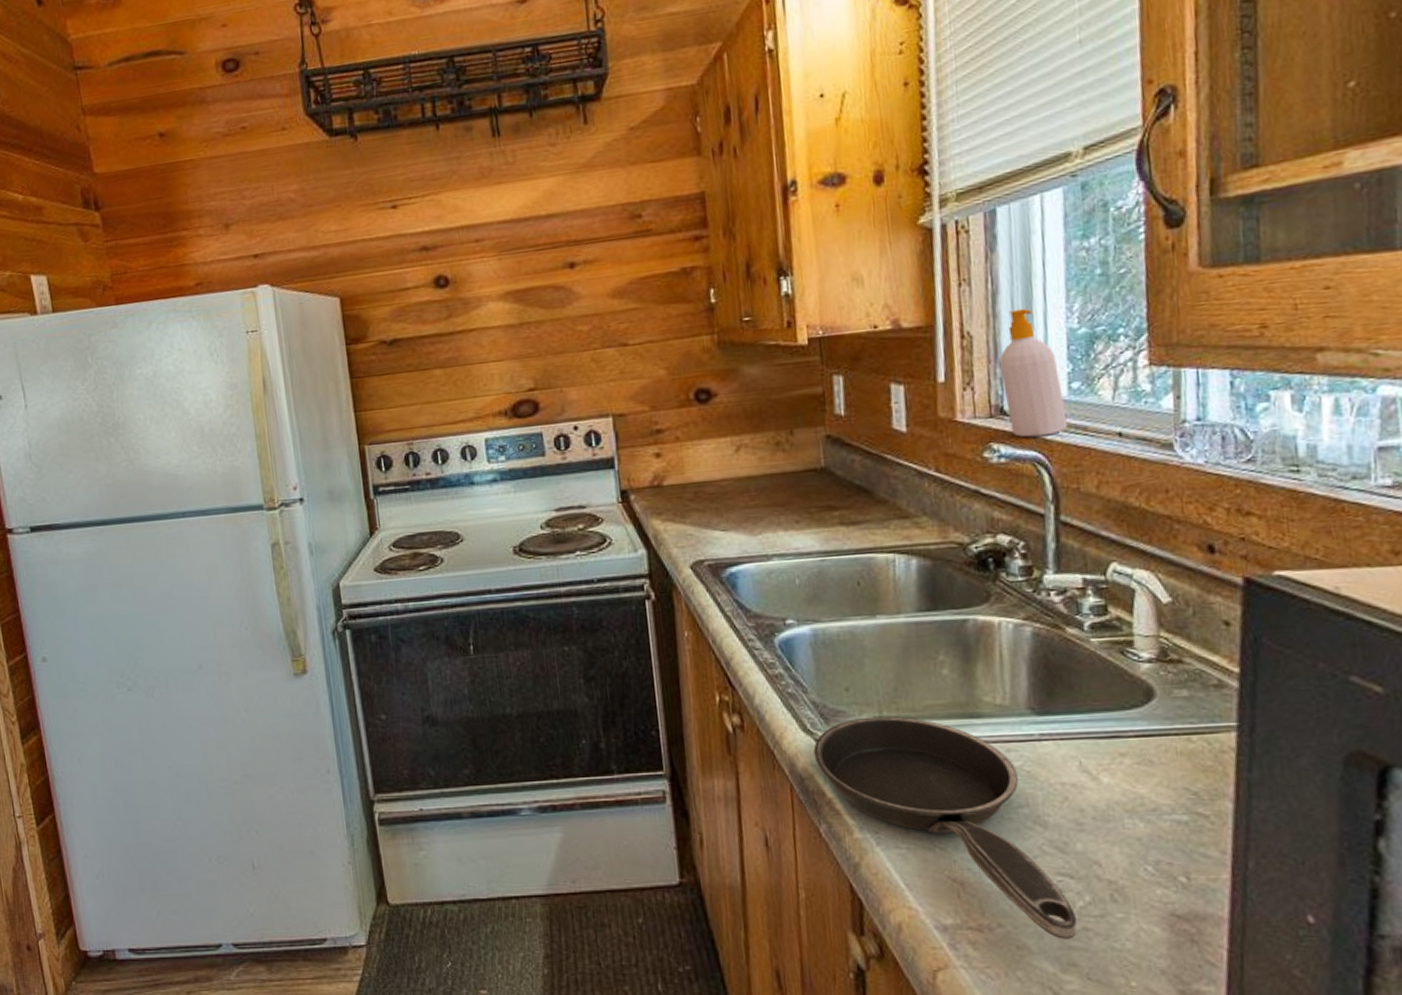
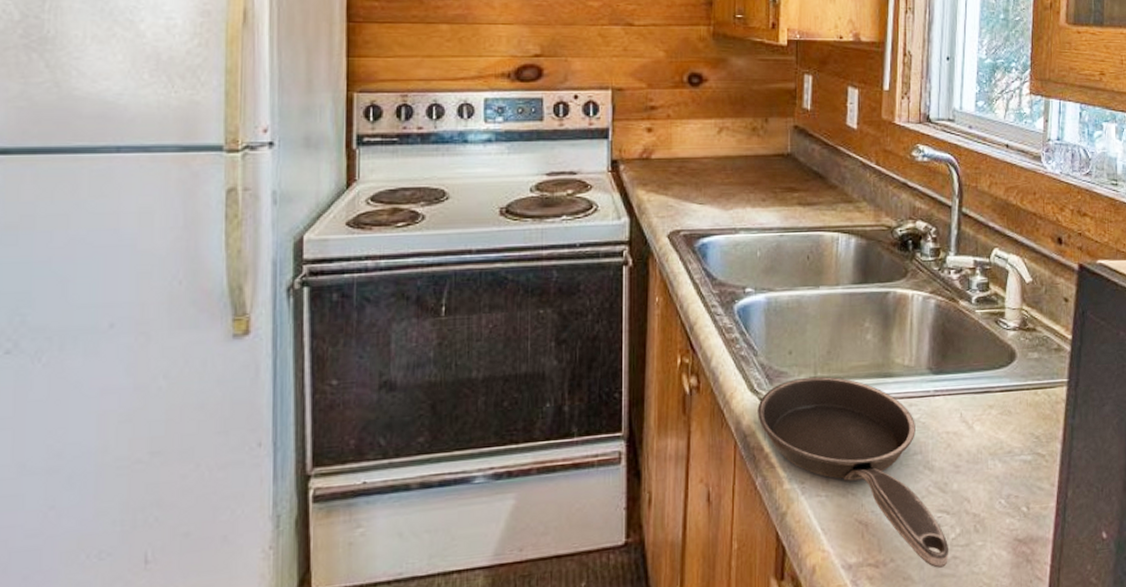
soap bottle: present [999,308,1068,438] -> none [929,37,973,142]

